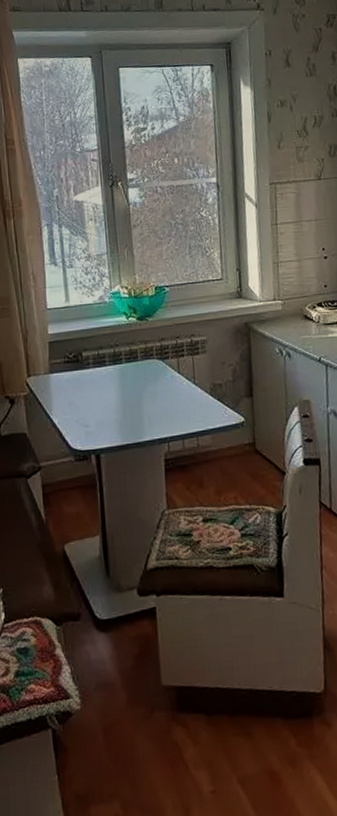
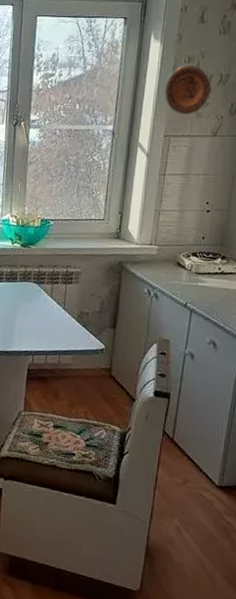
decorative plate: none [261,109,308,160] -> present [164,65,211,114]

